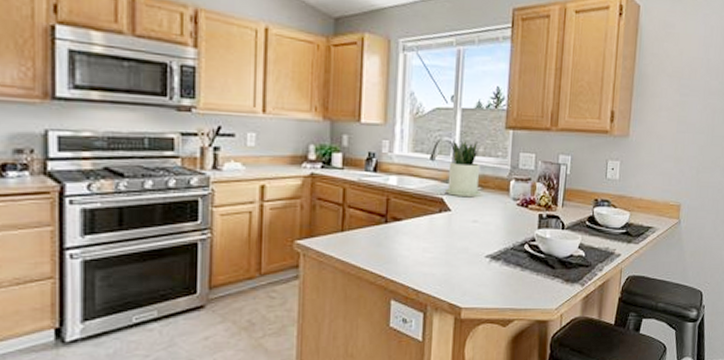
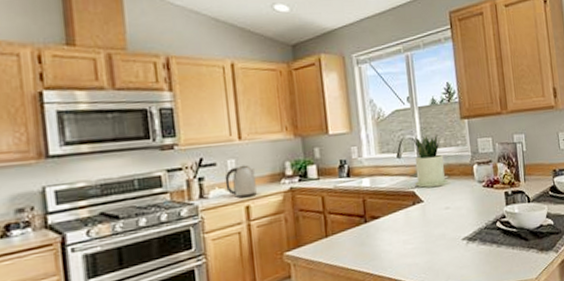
kettle: none [242,141,275,177] -> present [224,164,257,199]

